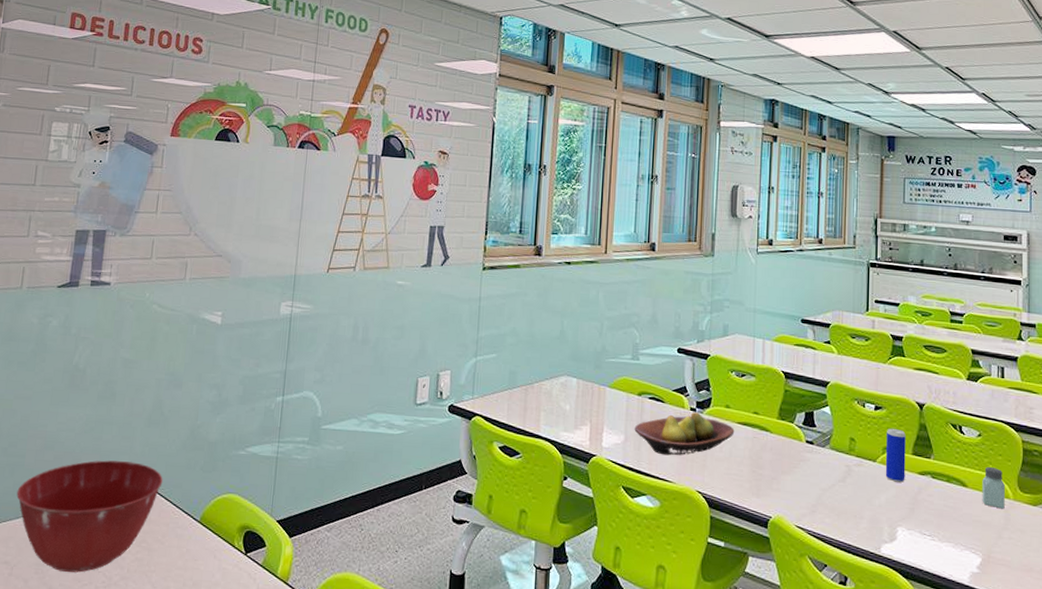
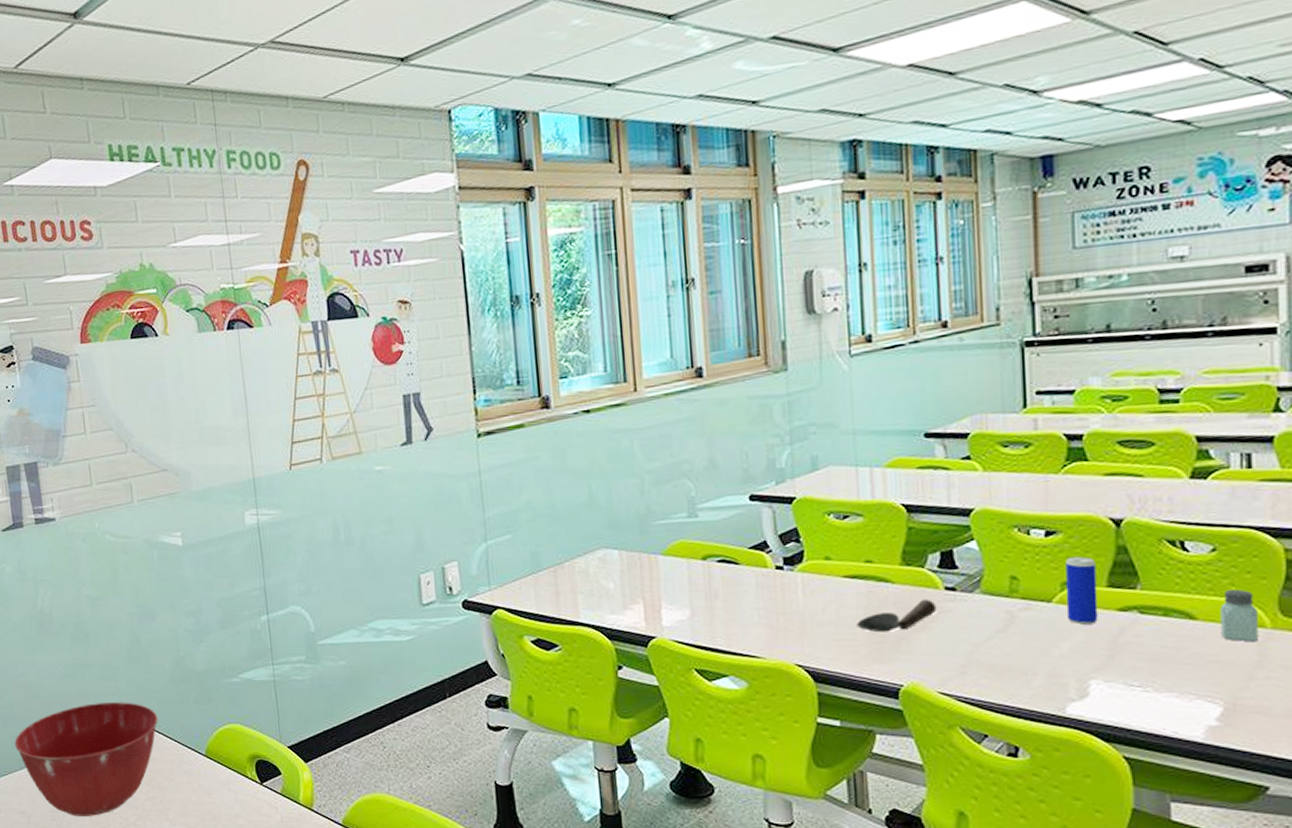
fruit bowl: present [634,412,735,456] -> none [702,570,841,627]
spoon: none [743,448,800,472] -> present [857,599,937,633]

